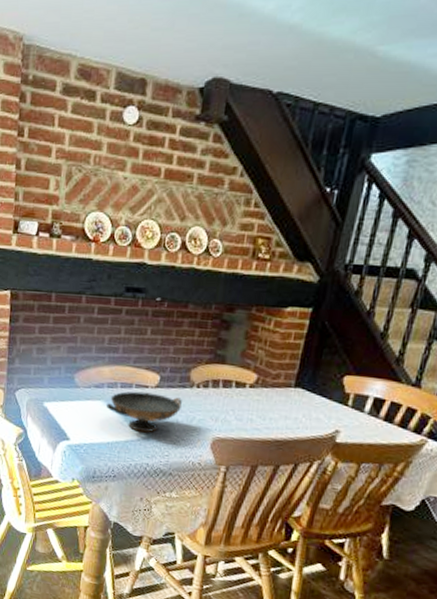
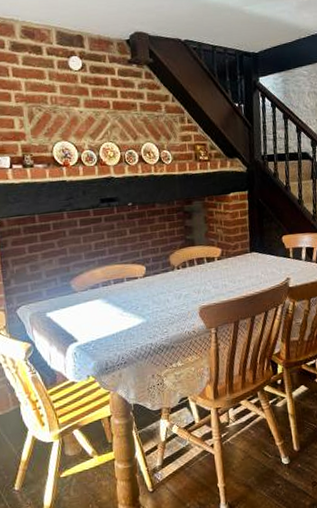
decorative bowl: present [105,391,182,433] -> none [104,281,169,318]

